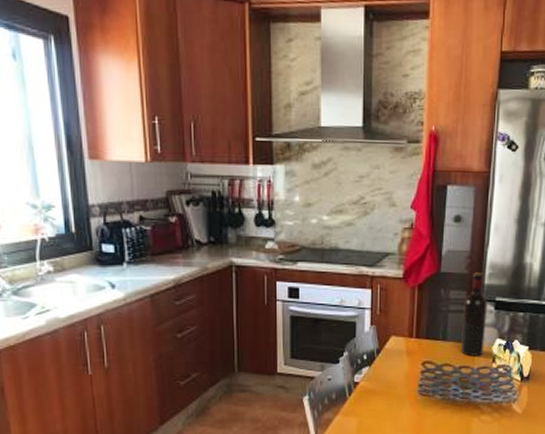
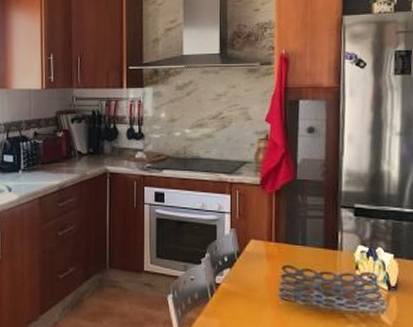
wine bottle: present [461,272,487,356] -> none [321,180,347,262]

